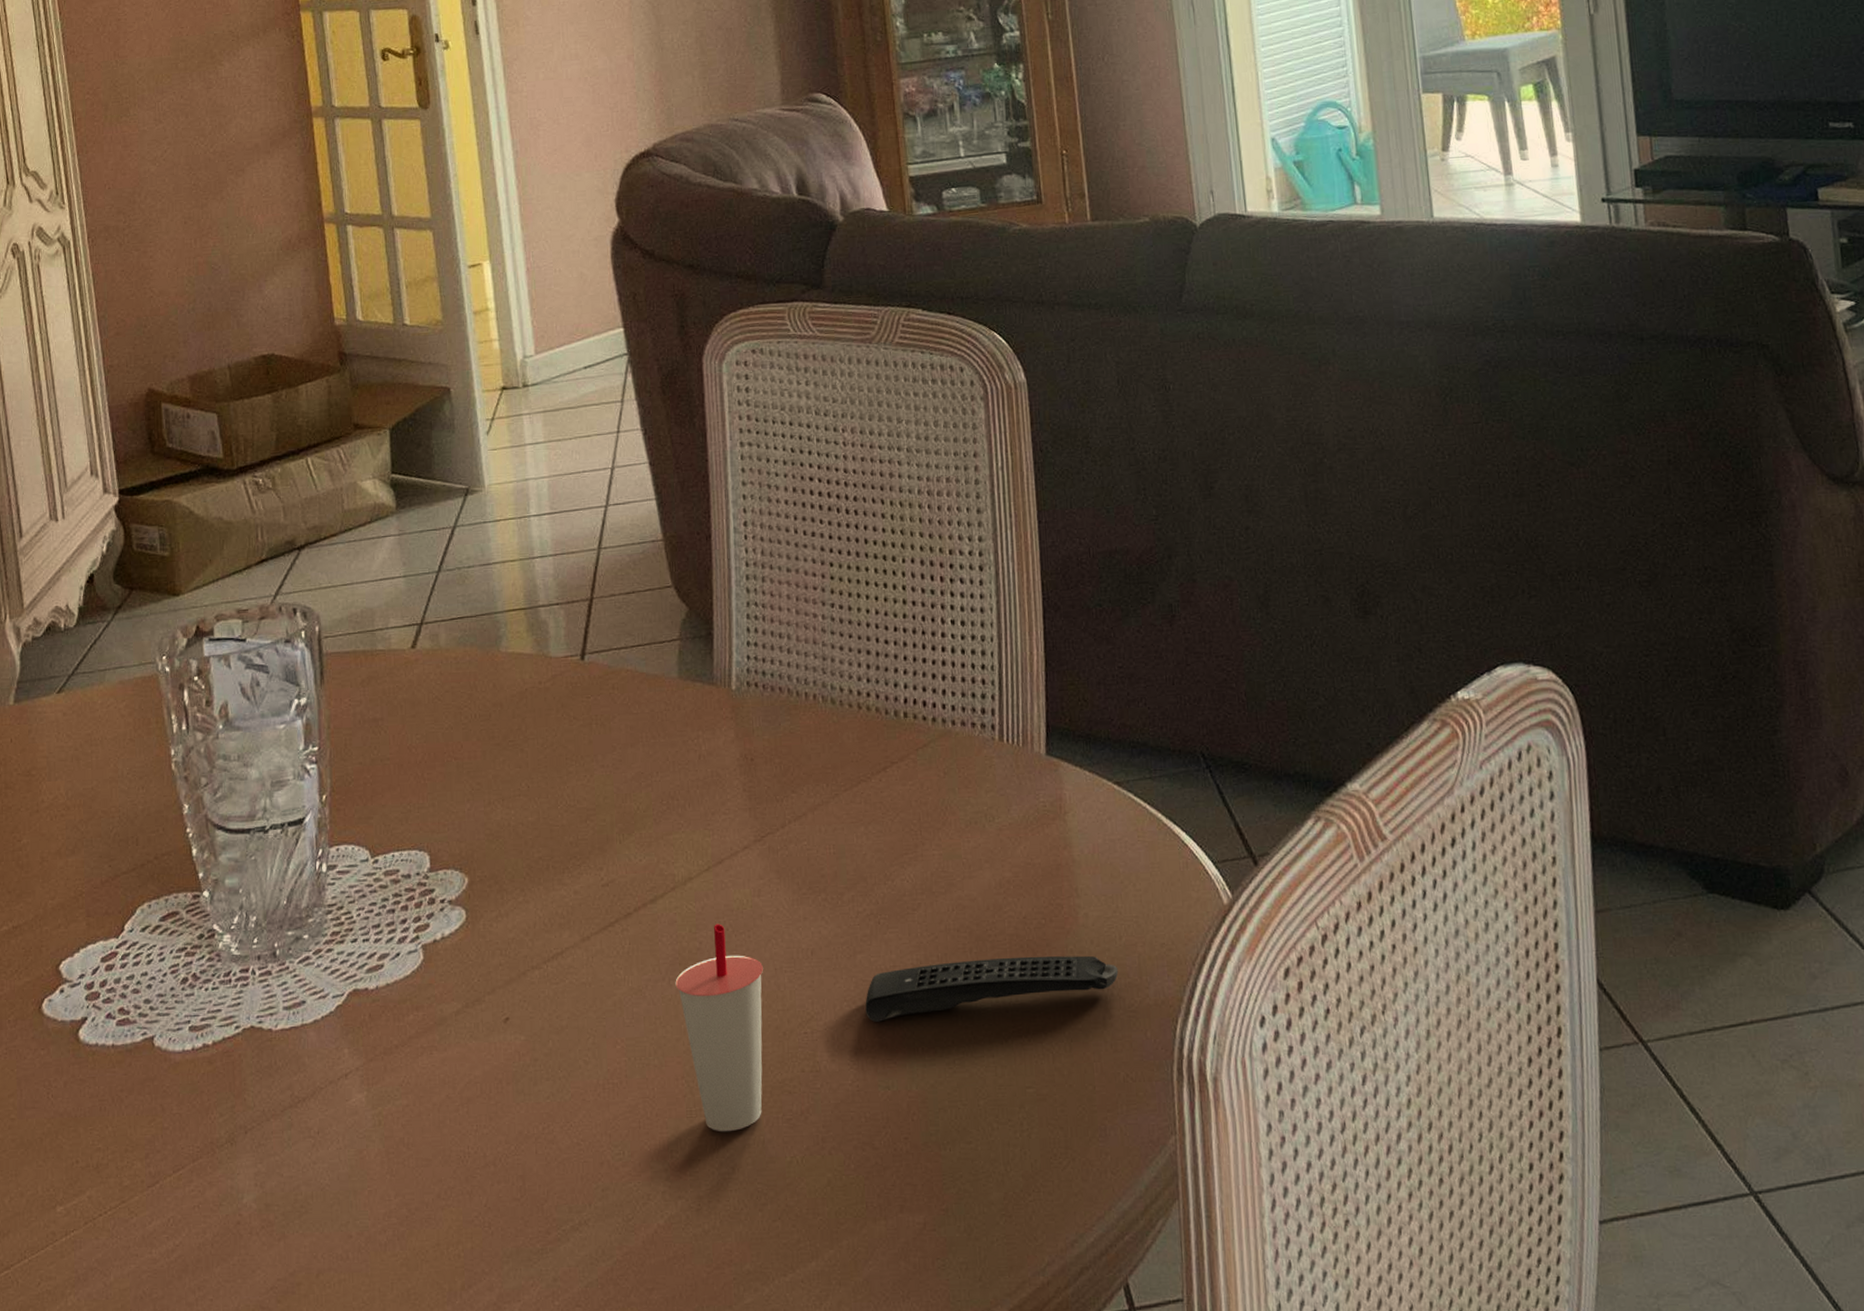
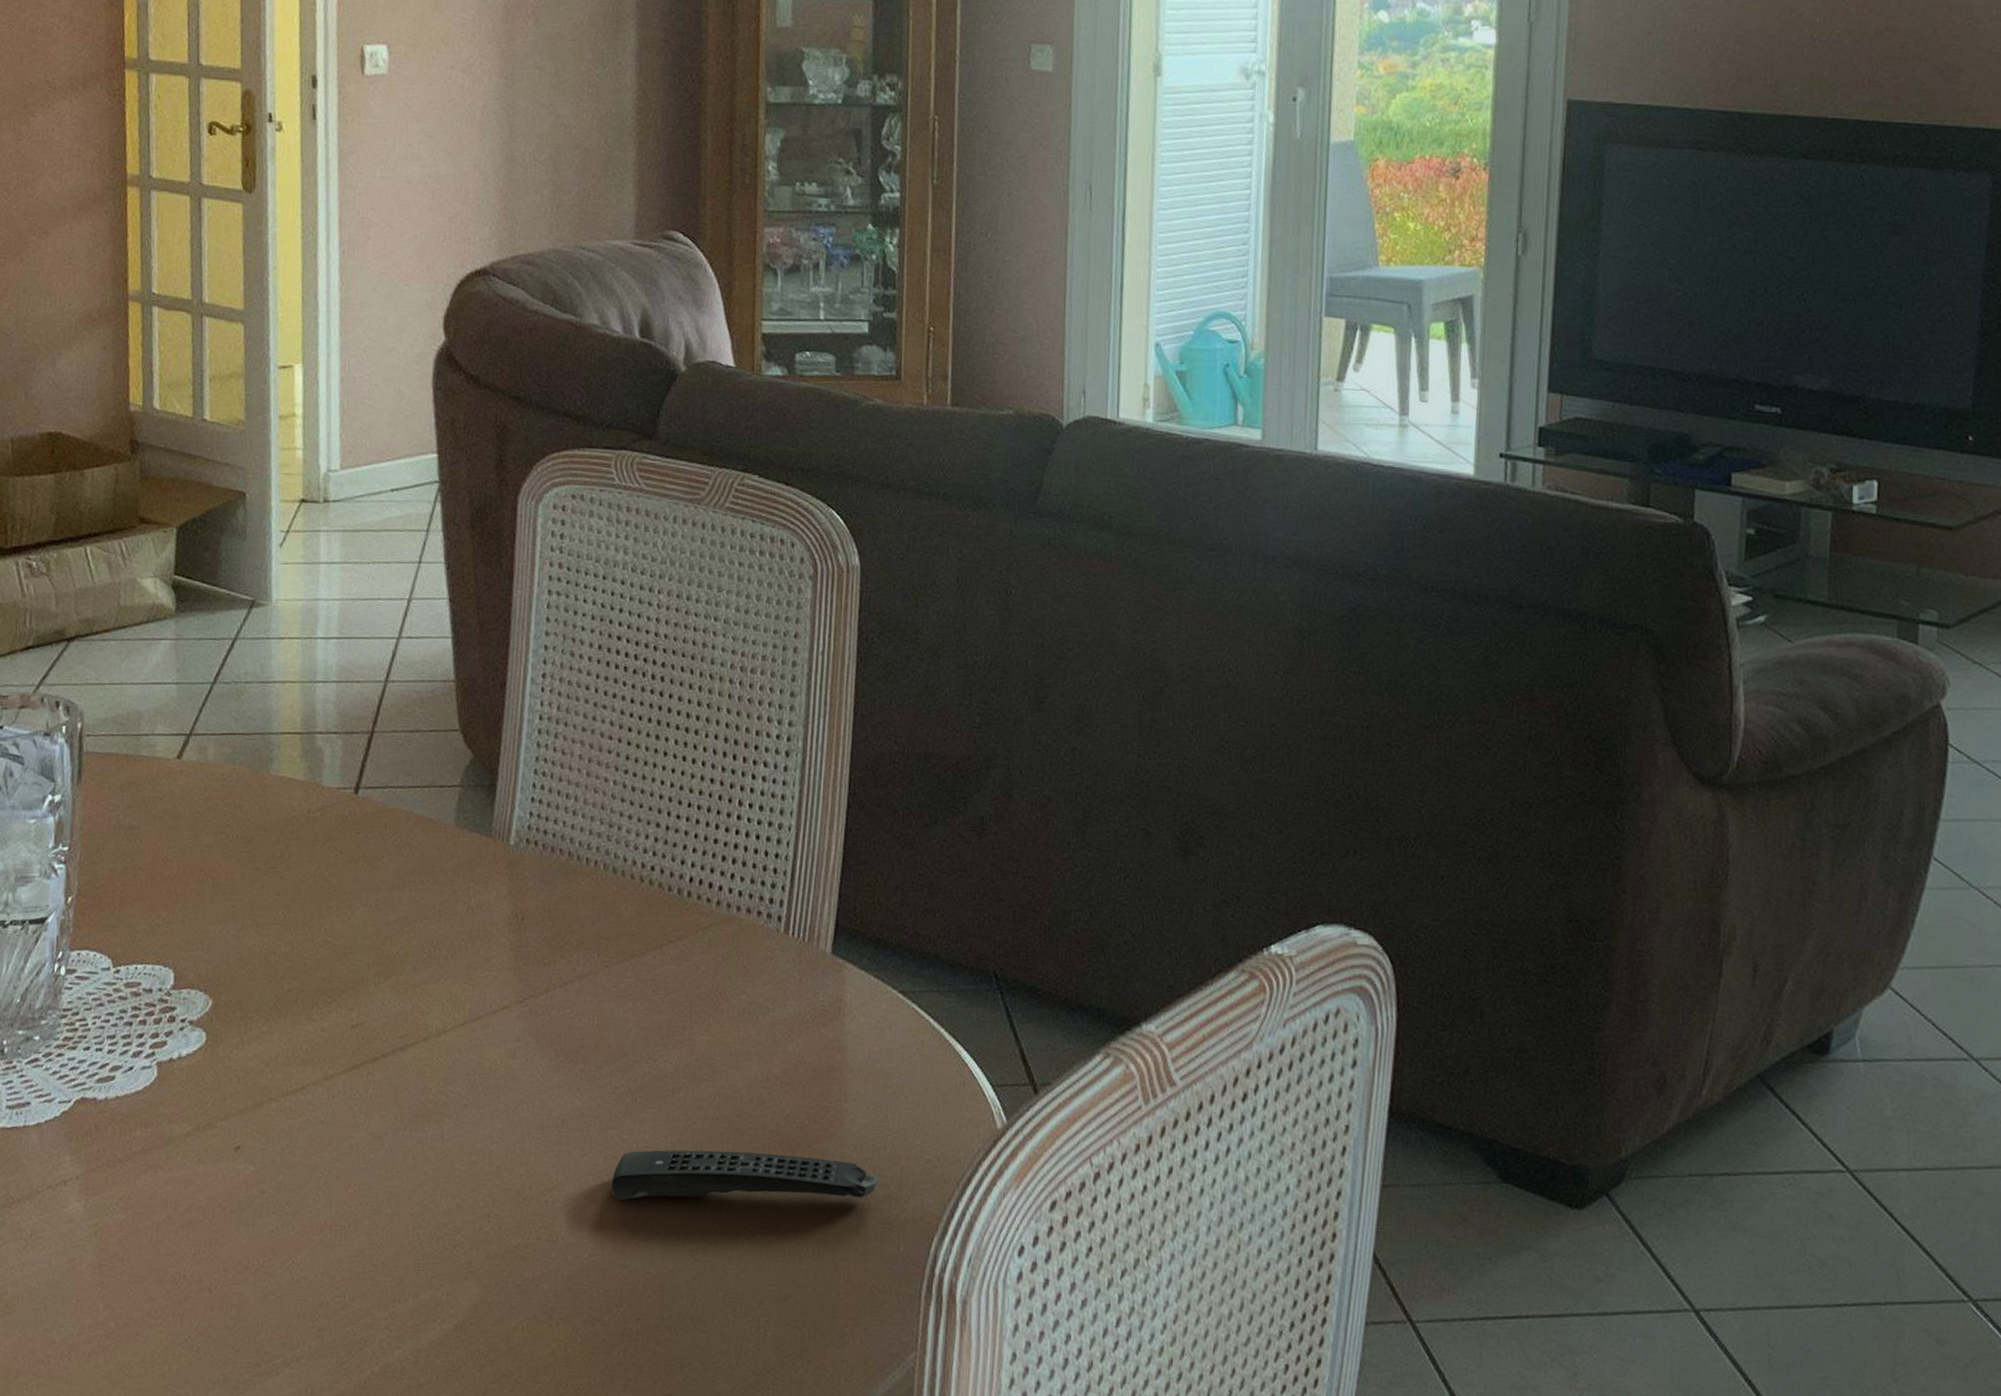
cup: present [675,924,763,1132] -> none [416,1080,510,1290]

